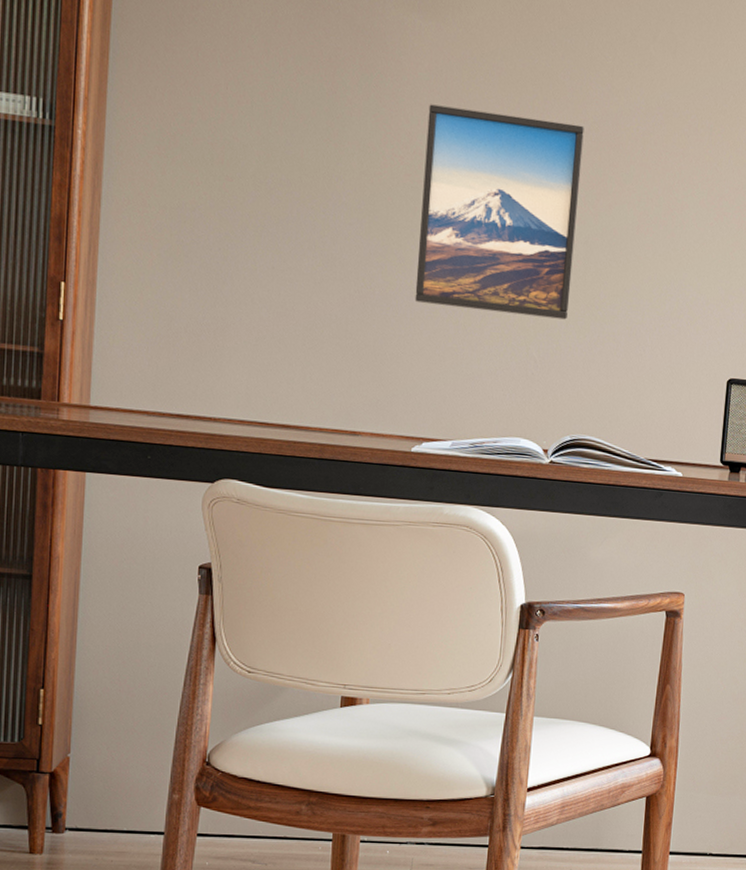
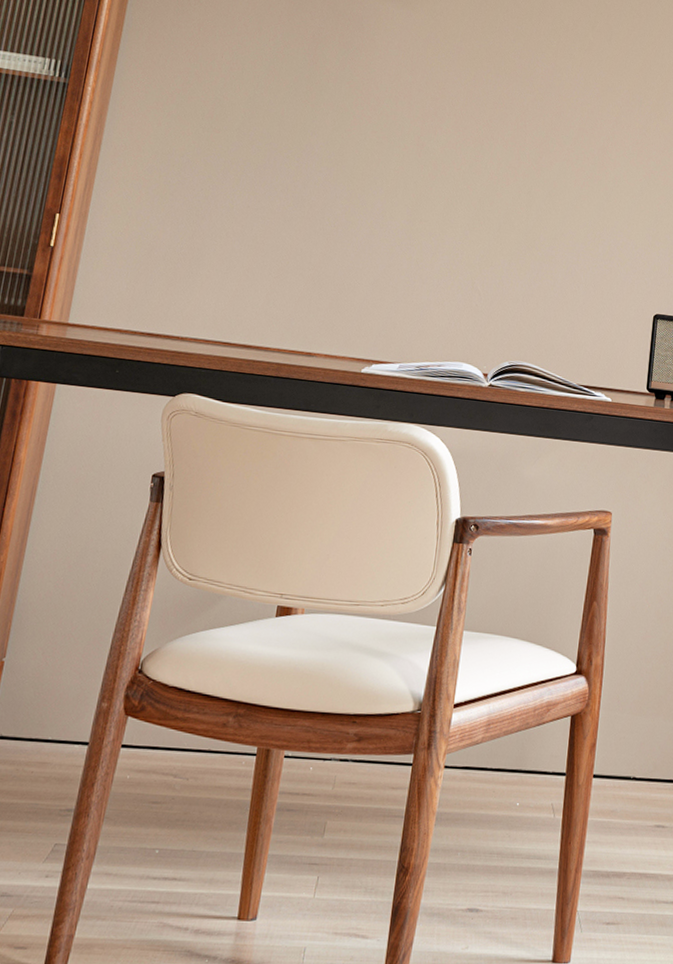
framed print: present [415,104,584,320] -> none [373,75,531,259]

